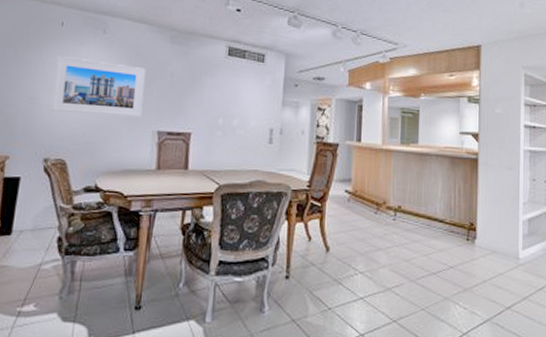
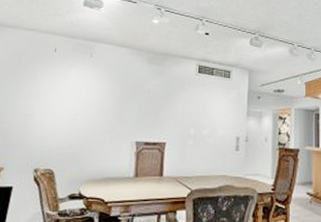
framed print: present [51,56,146,118] -> none [43,78,127,130]

